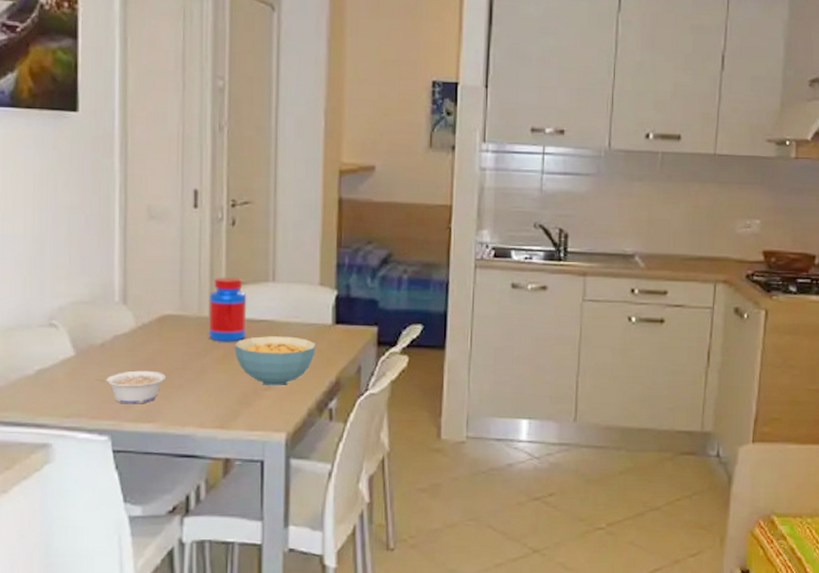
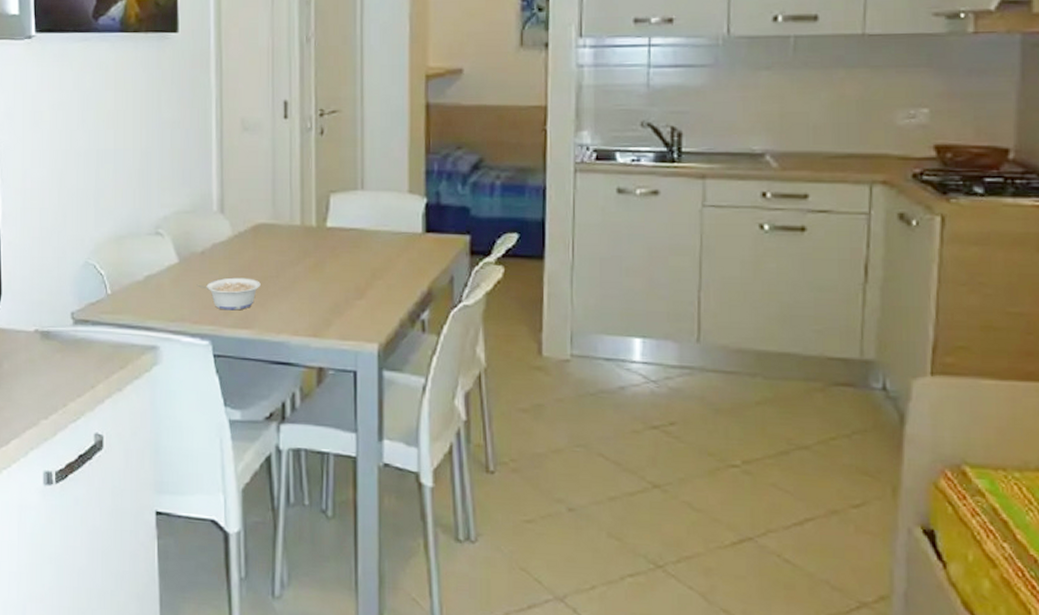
jar: present [208,276,247,342] -> none [300,185,337,251]
cereal bowl: present [234,336,317,386] -> none [325,245,407,296]

